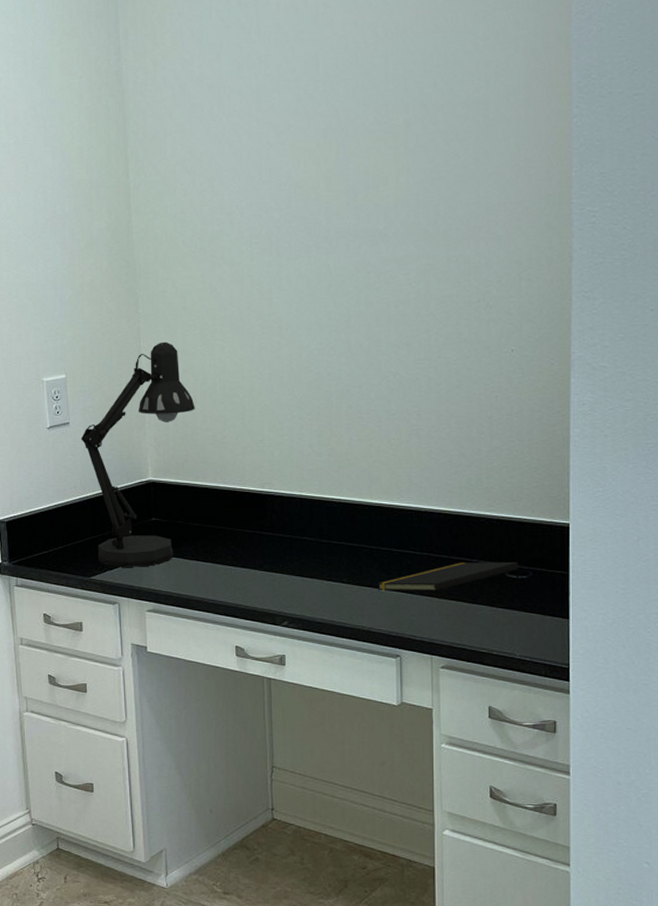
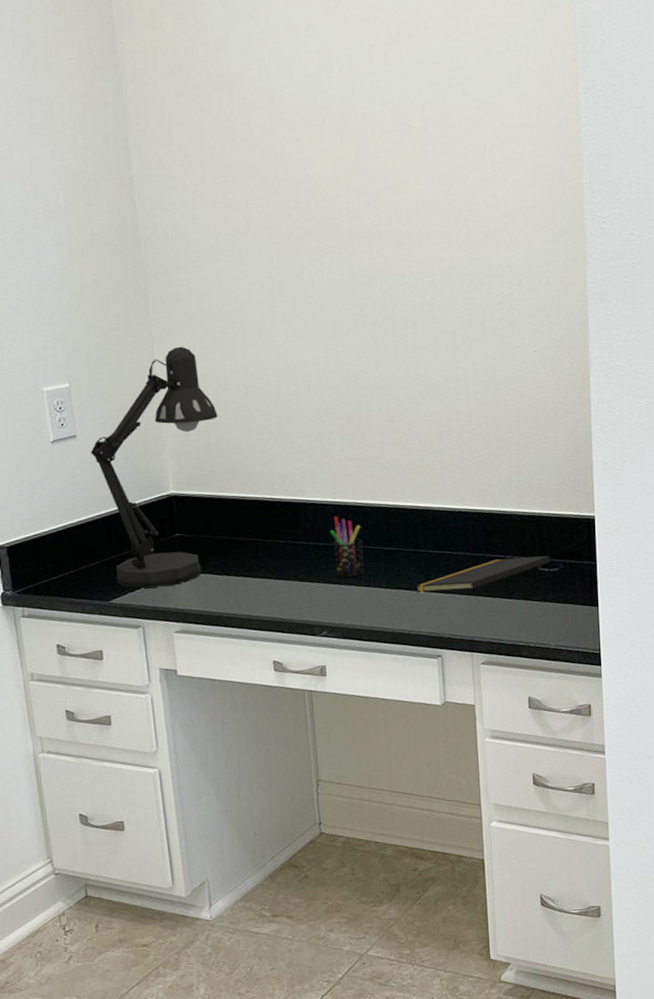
pen holder: none [295,510,328,570] -> present [330,516,365,578]

